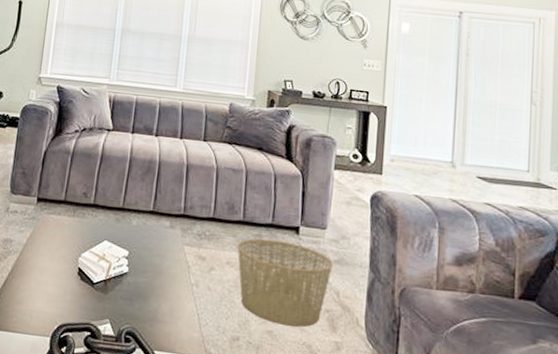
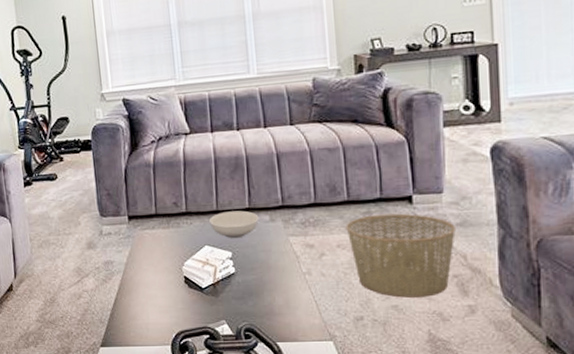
bowl: none [113,210,160,239] -> present [209,210,259,239]

